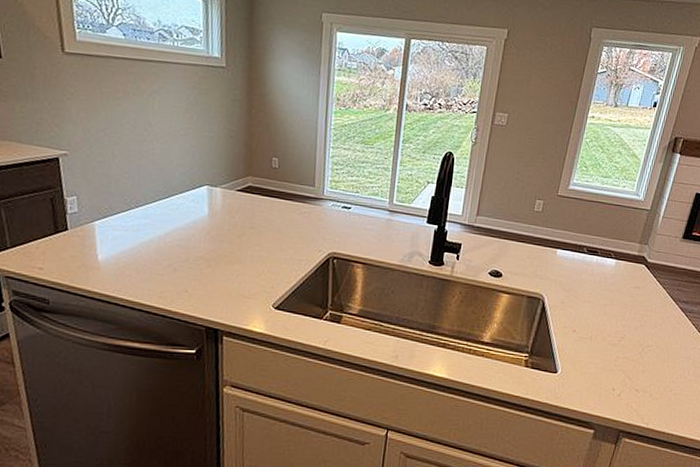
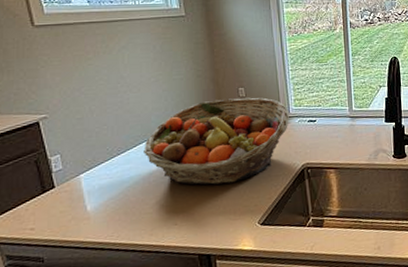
fruit basket: none [163,166,323,259] -> present [144,97,289,185]

